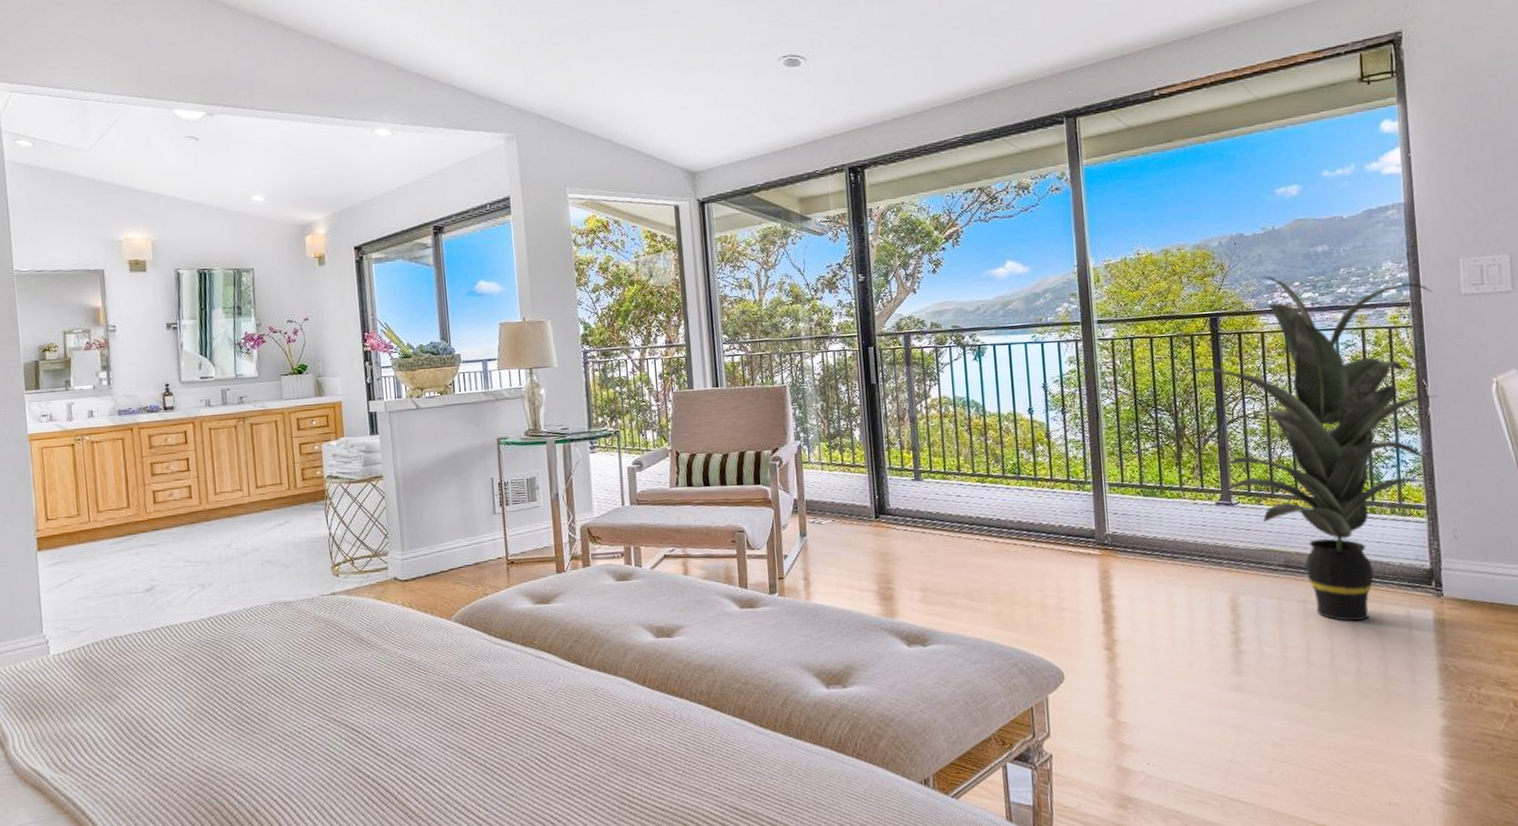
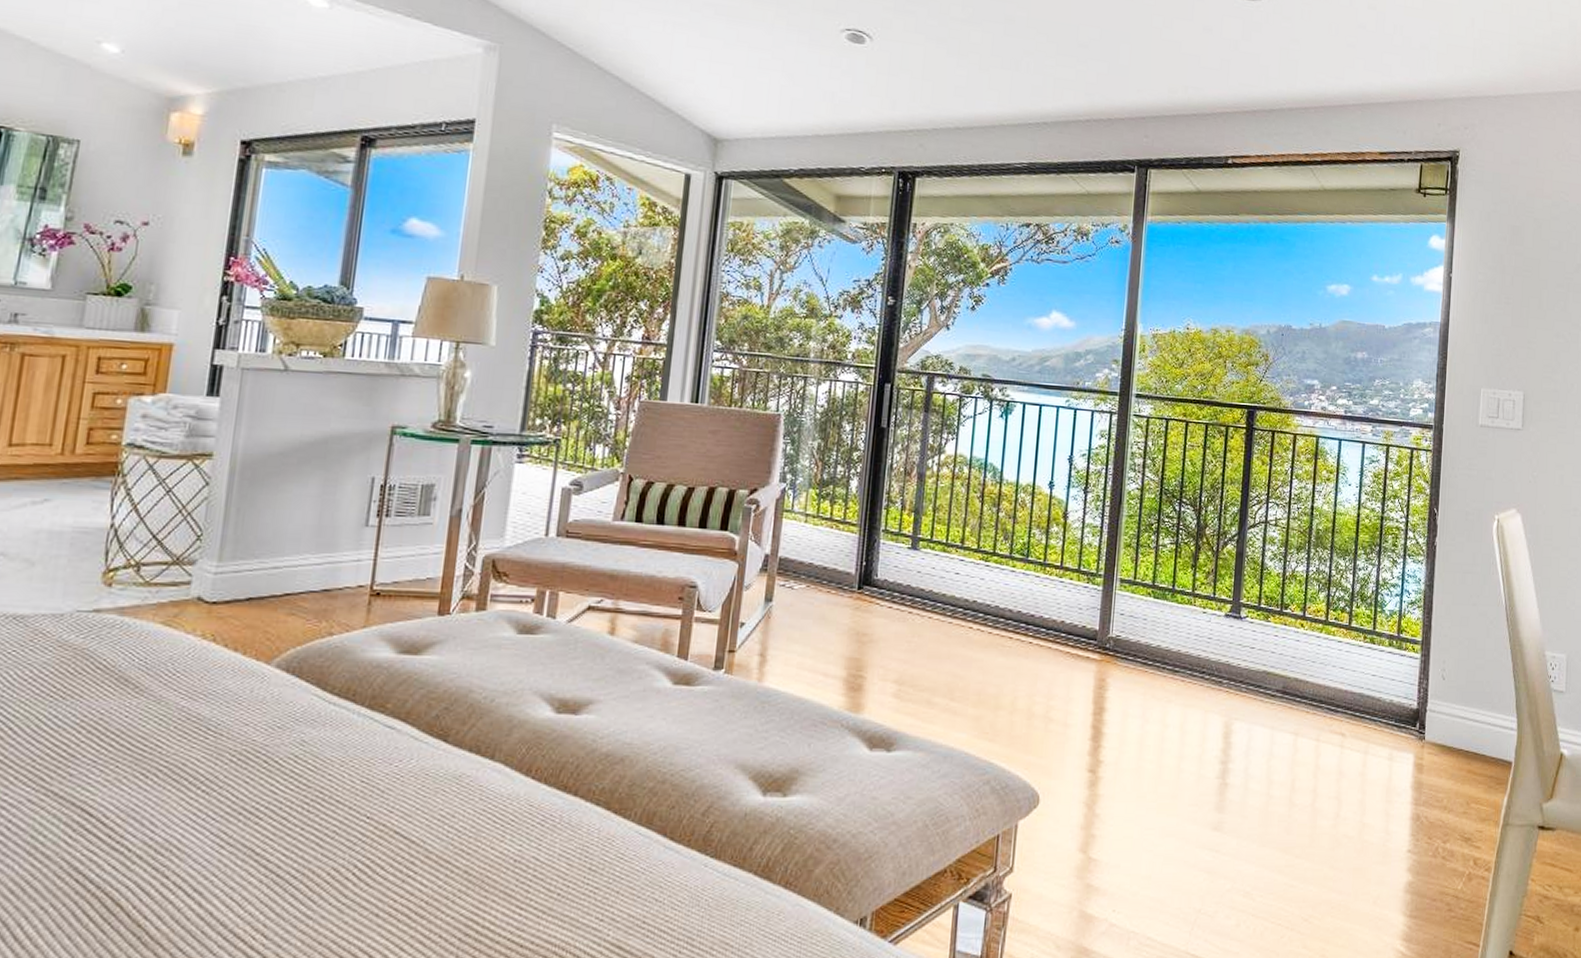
indoor plant: present [1182,276,1438,622] -> none [1212,374,1454,760]

